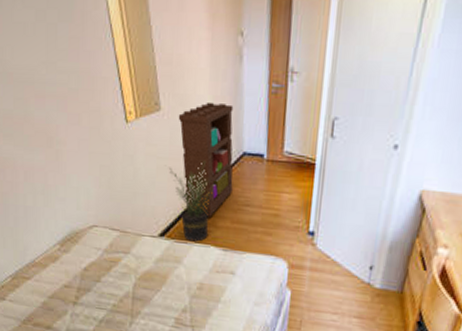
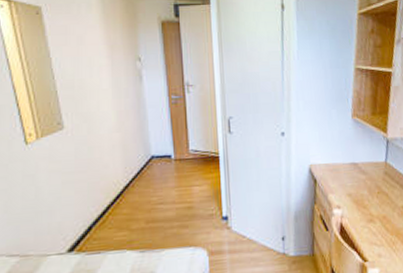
potted plant: present [169,161,214,242] -> none [76,170,126,251]
bookshelf: present [178,101,234,217] -> none [82,116,144,222]

